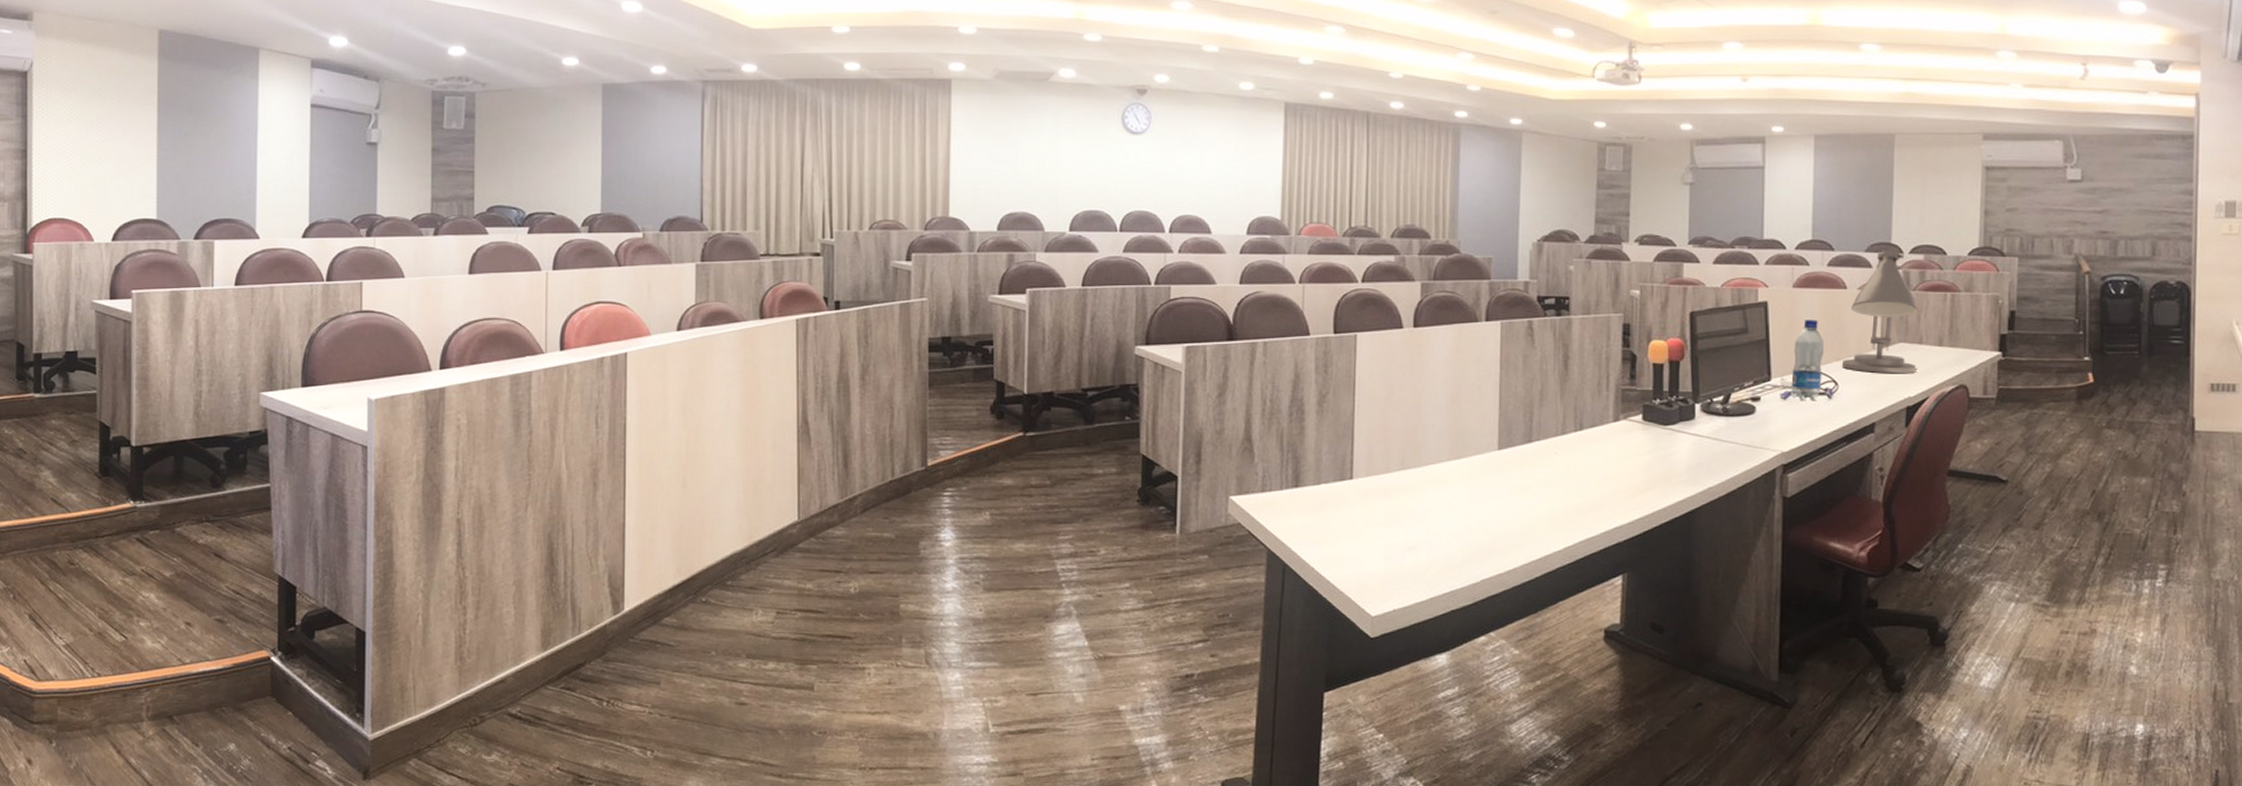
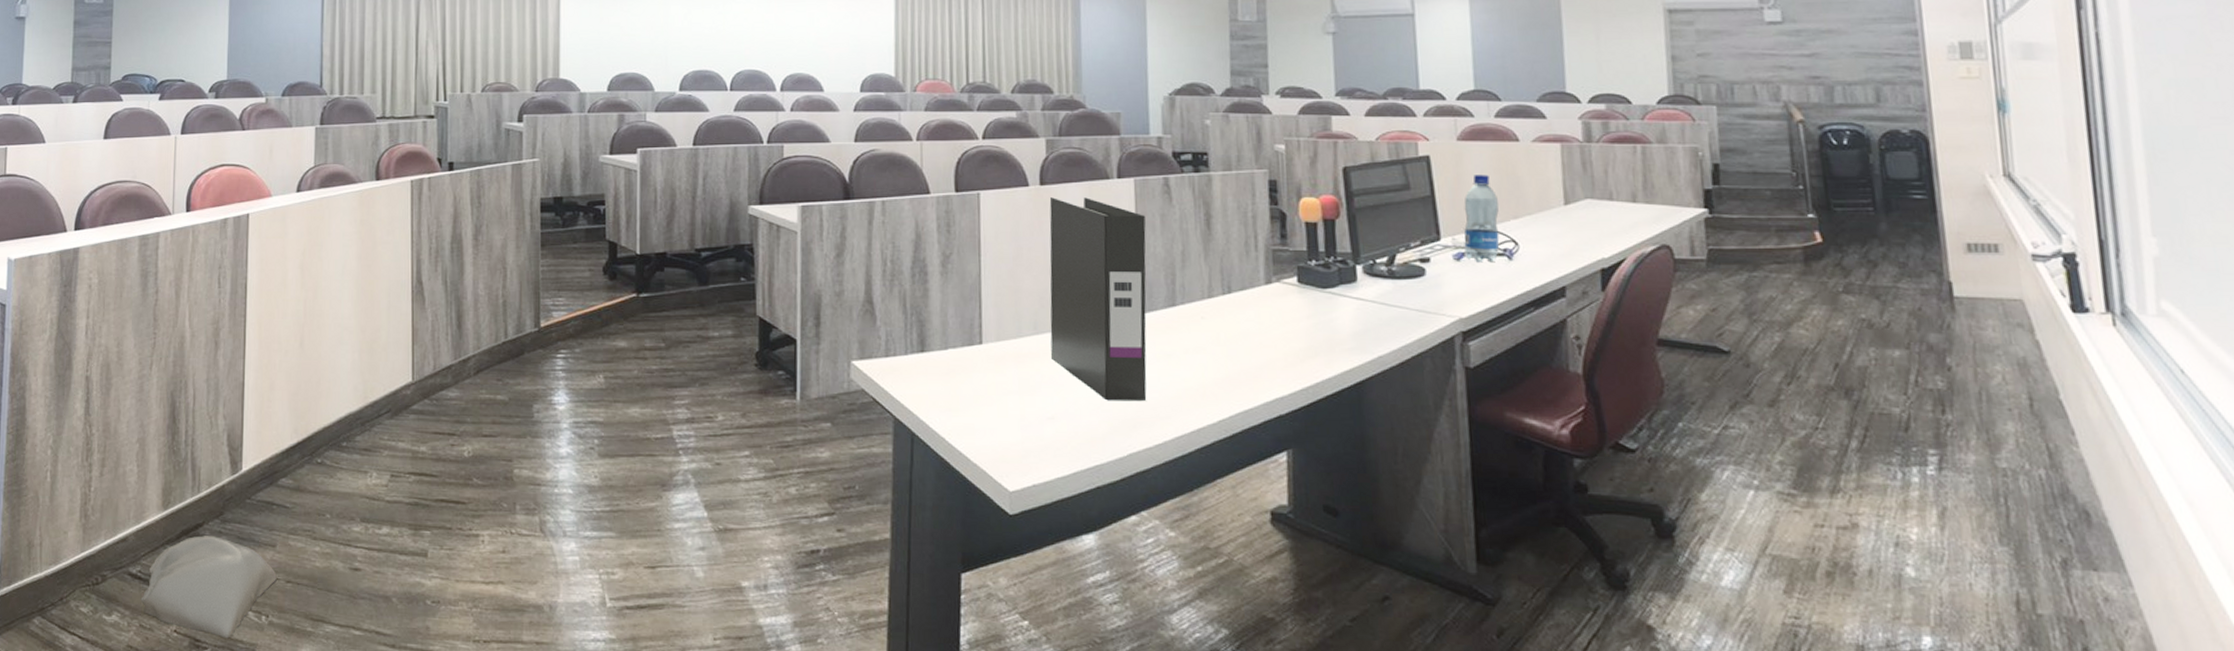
plastic bag: none [521,674,662,774] -> present [140,534,277,639]
binder: none [1415,339,1509,532] -> present [1049,197,1147,402]
desk lamp: present [1842,250,1918,374] -> none [1521,99,1610,233]

